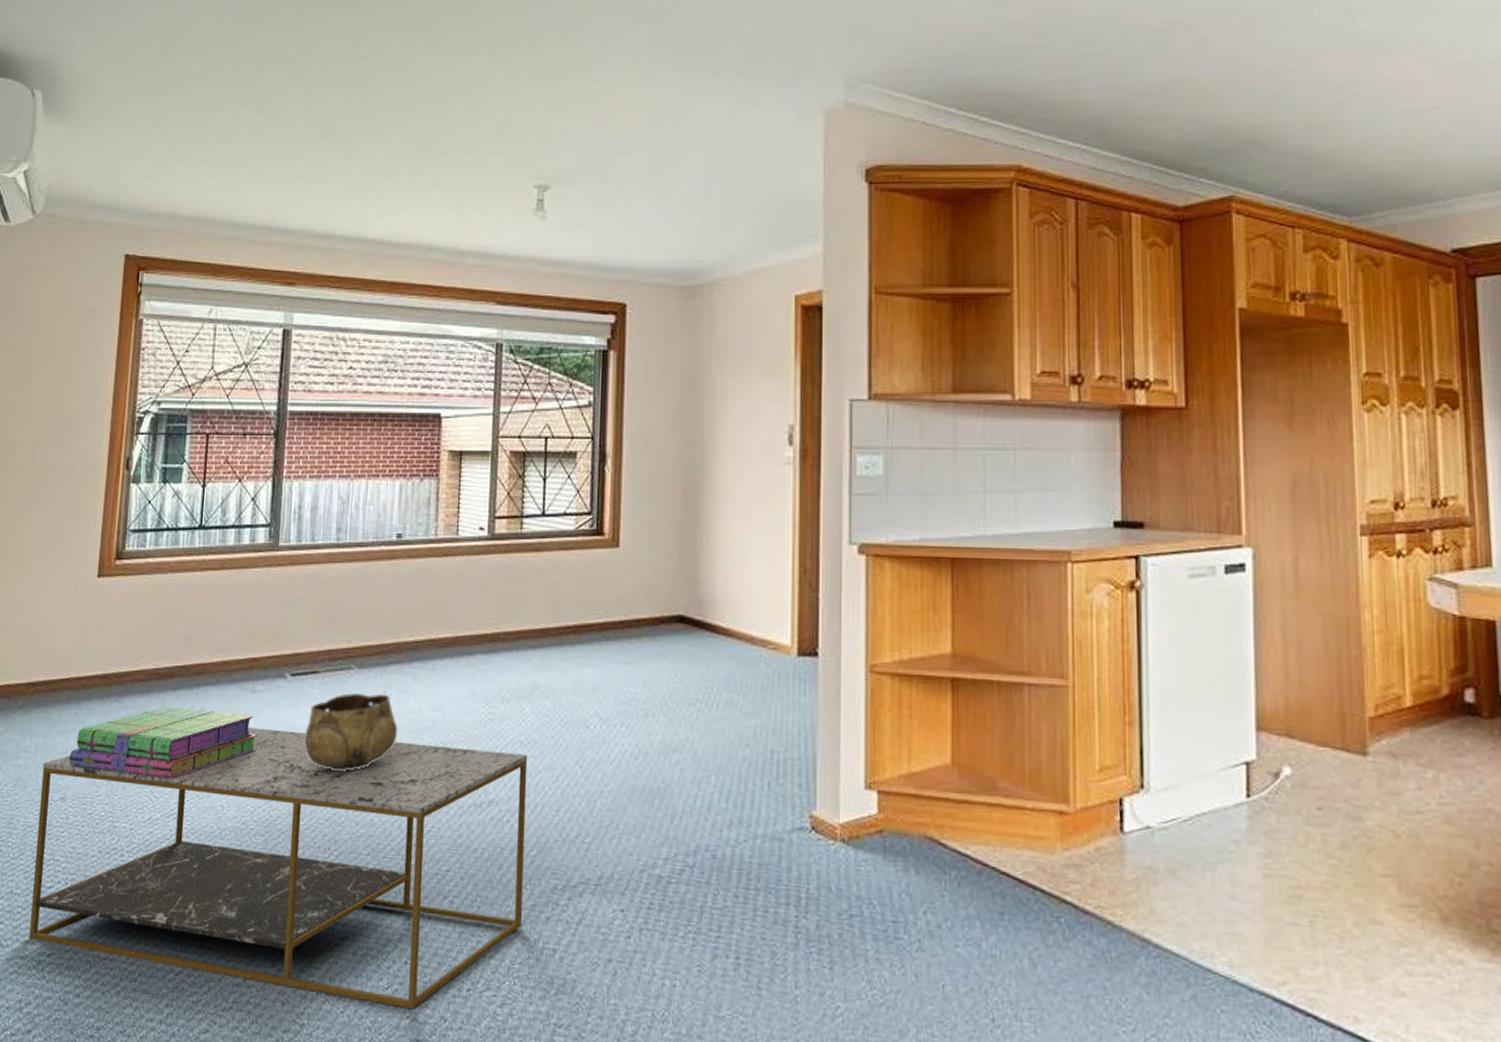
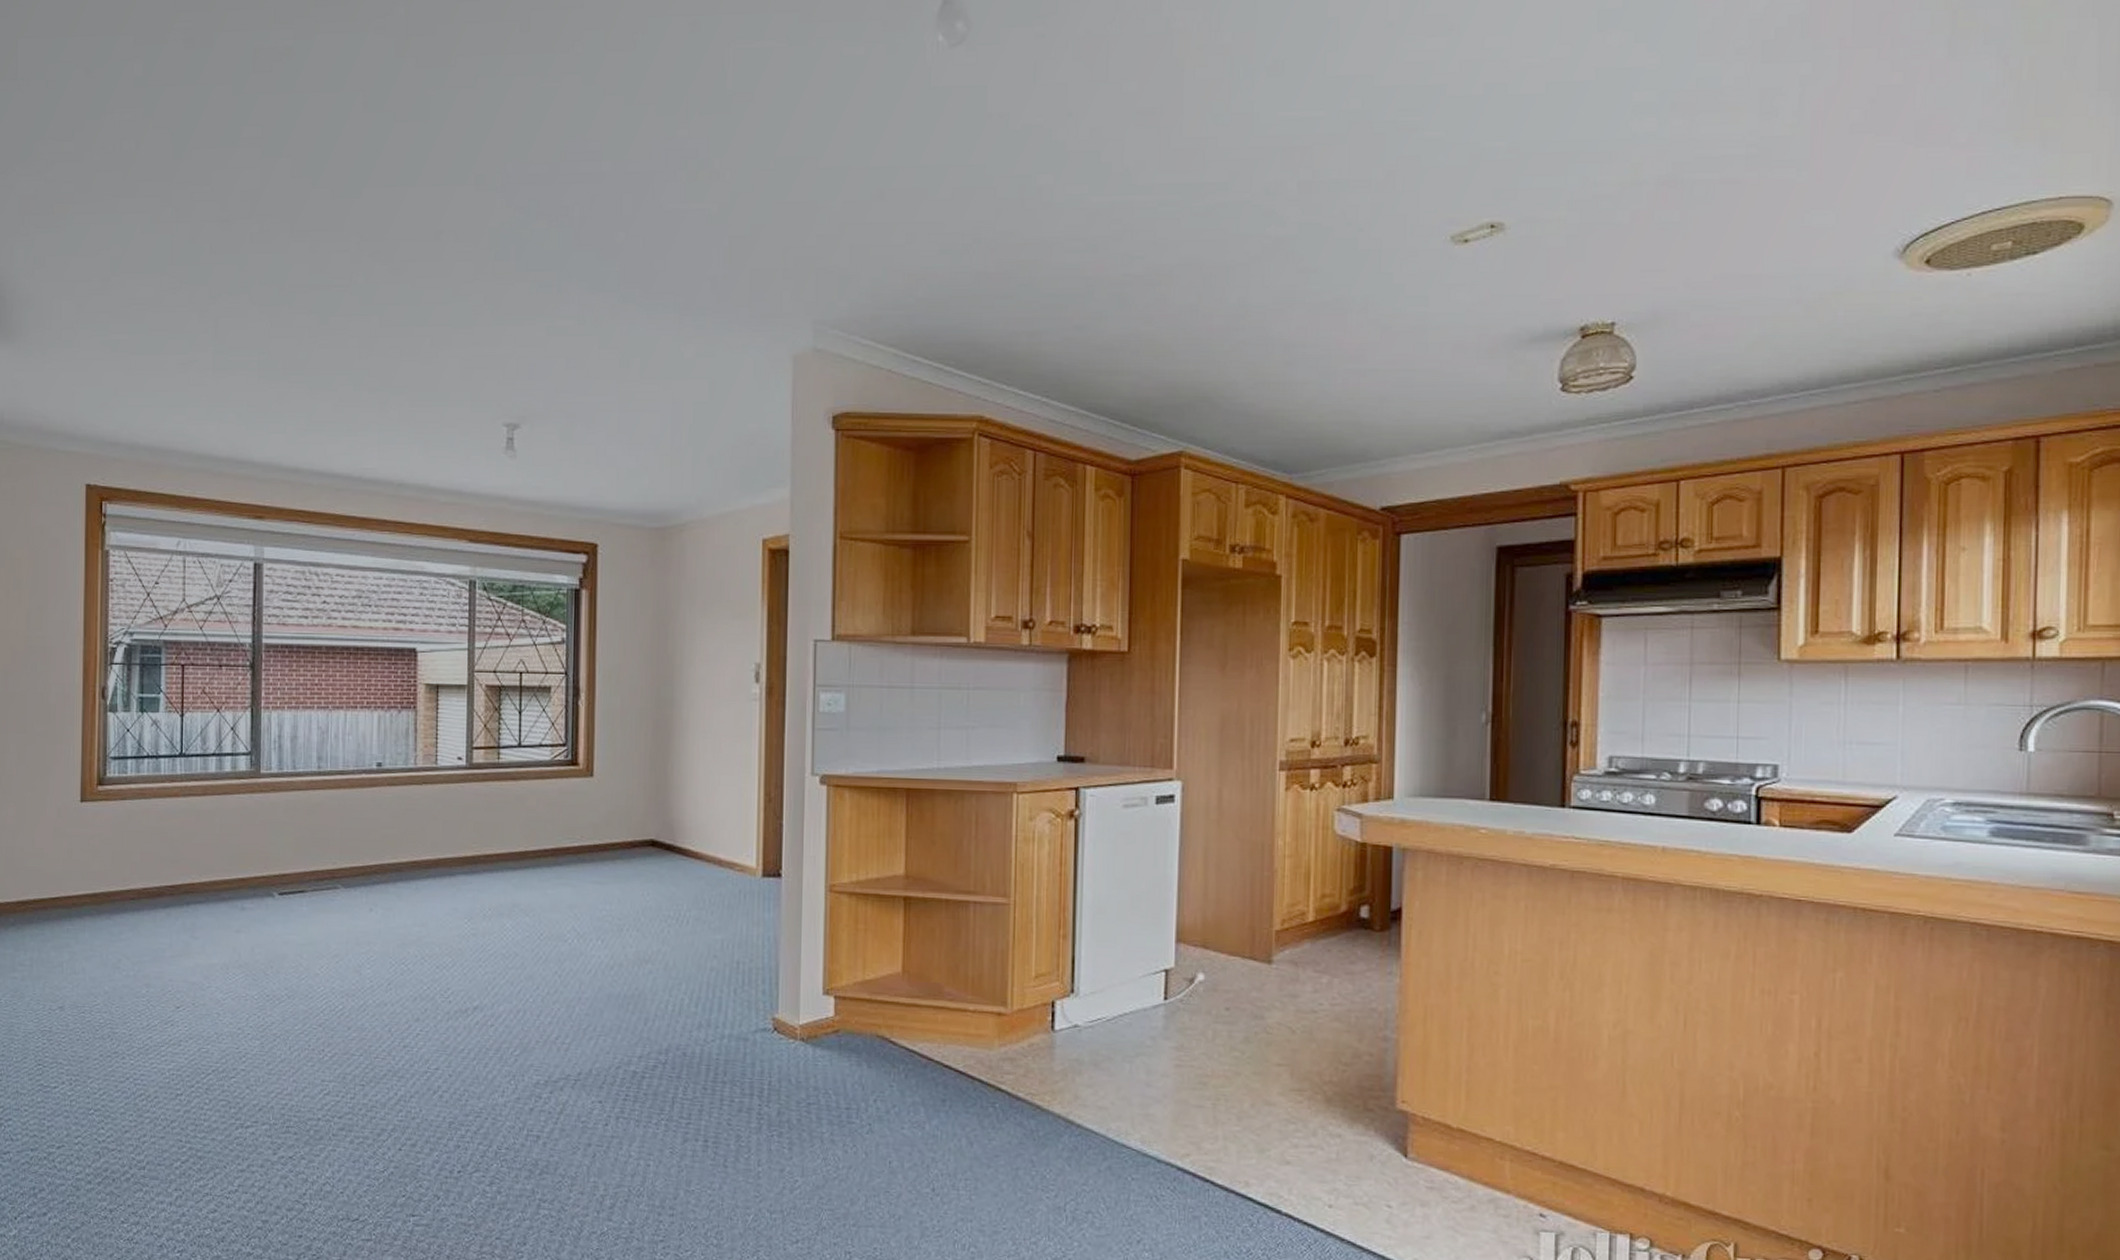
coffee table: present [29,727,528,1010] -> none [38,942,510,1190]
stack of books: present [69,706,257,779] -> none [65,923,249,990]
decorative bowl: present [304,693,398,772] -> none [295,911,385,982]

